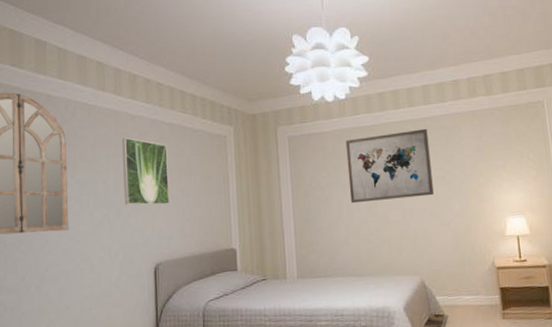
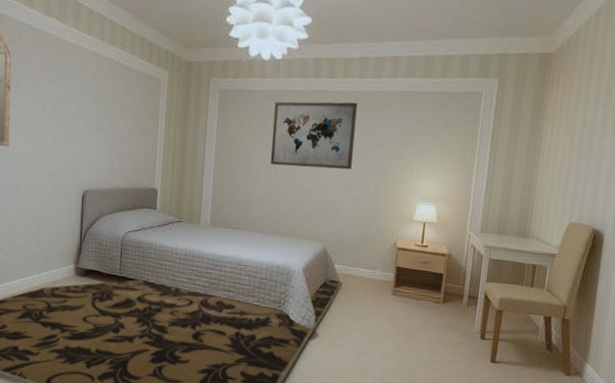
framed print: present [122,138,169,205] -> none [60,67,104,137]

